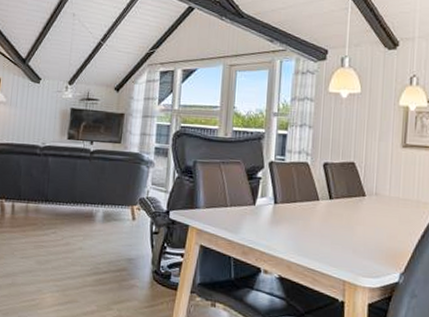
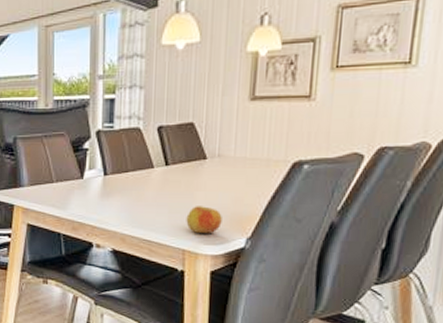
apple: none [346,239,379,266] -> present [186,206,222,233]

